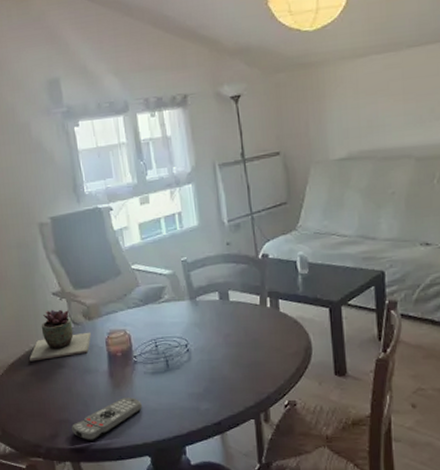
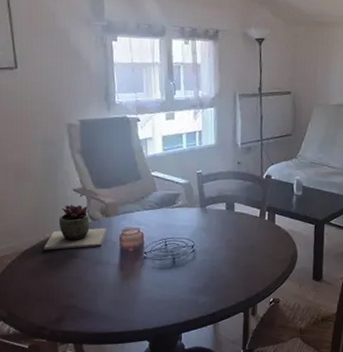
remote control: present [71,397,142,441] -> none [77,288,146,326]

